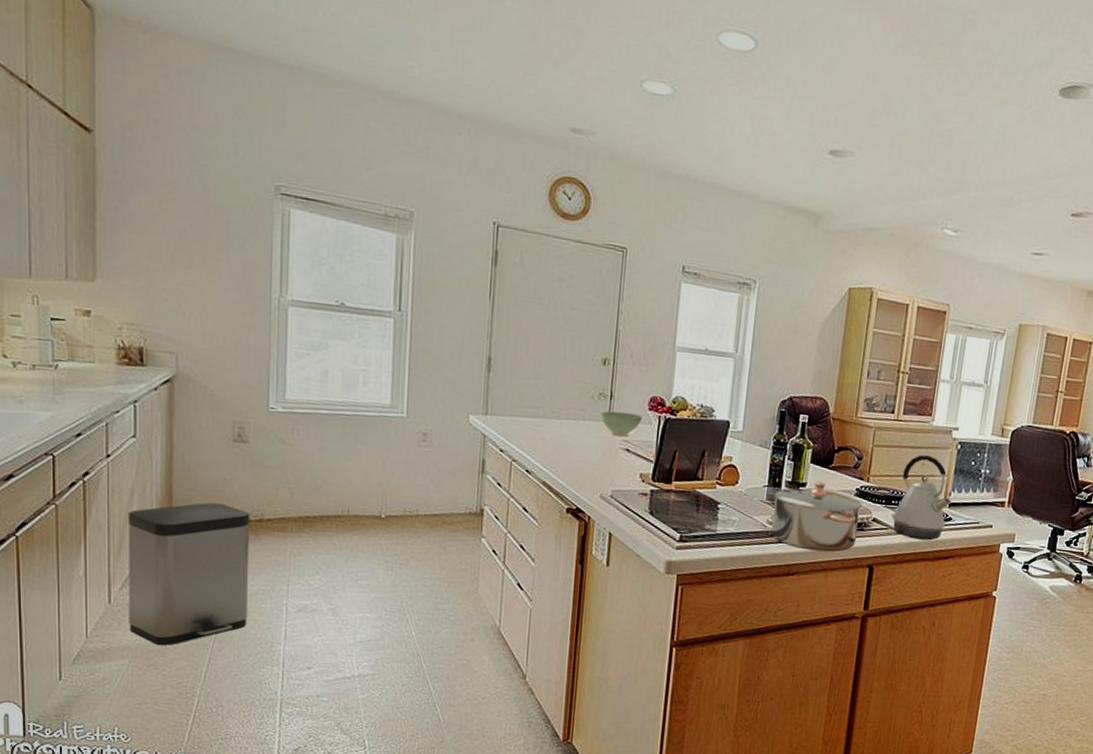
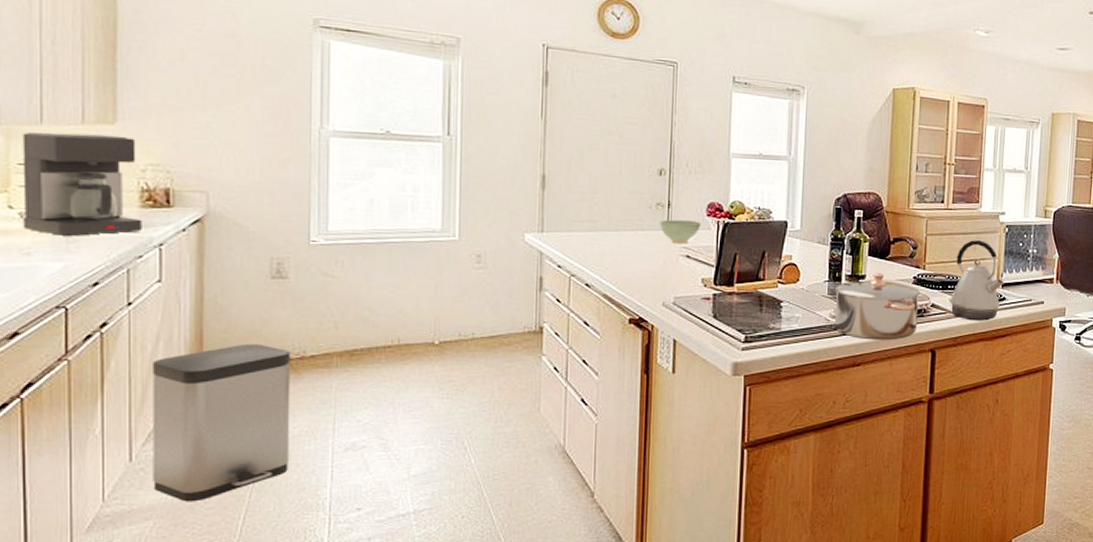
coffee maker: none [14,285,119,388] -> present [22,132,142,236]

